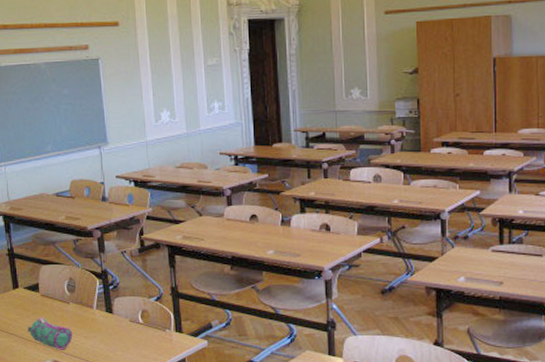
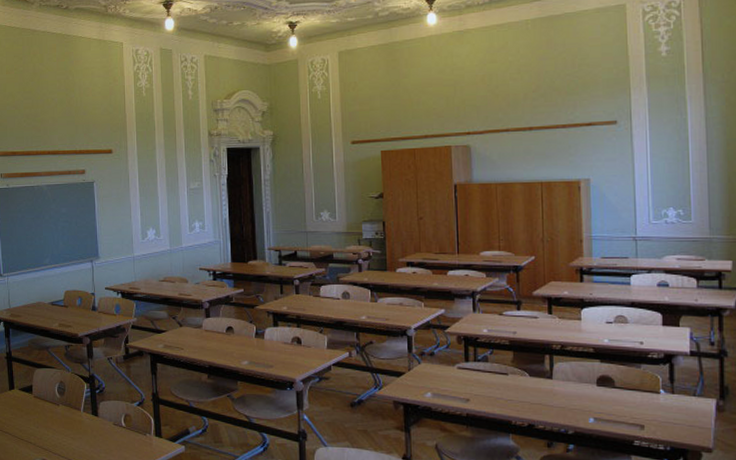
pencil case: present [27,318,73,350] -> none [20,418,61,450]

